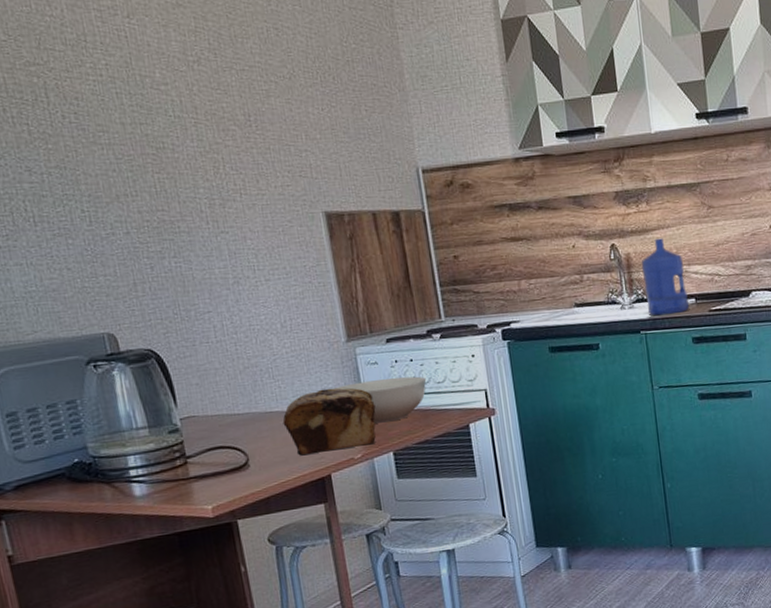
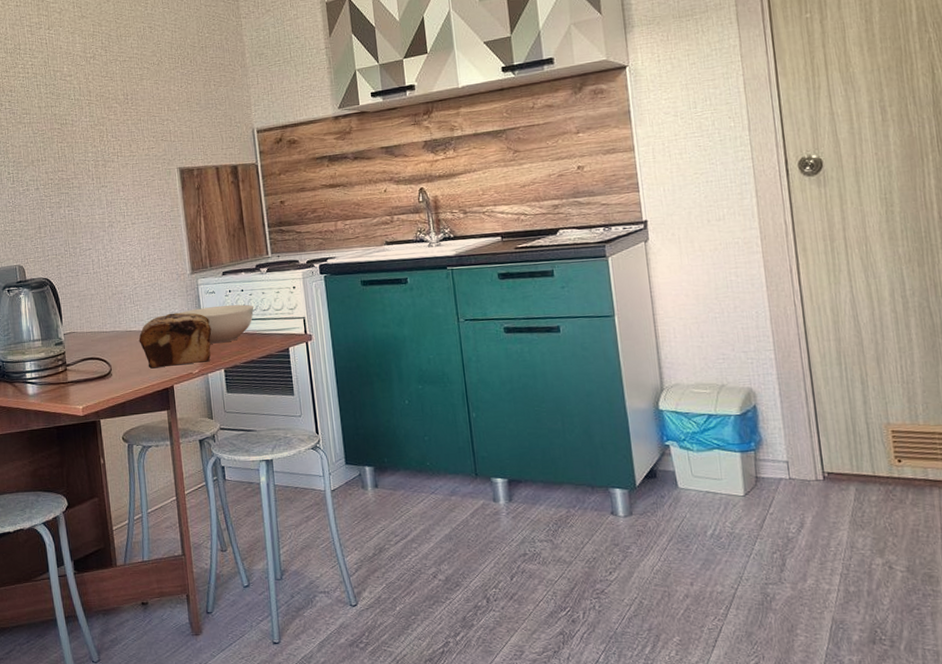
water jug: present [641,238,690,316] -> none [448,181,496,253]

